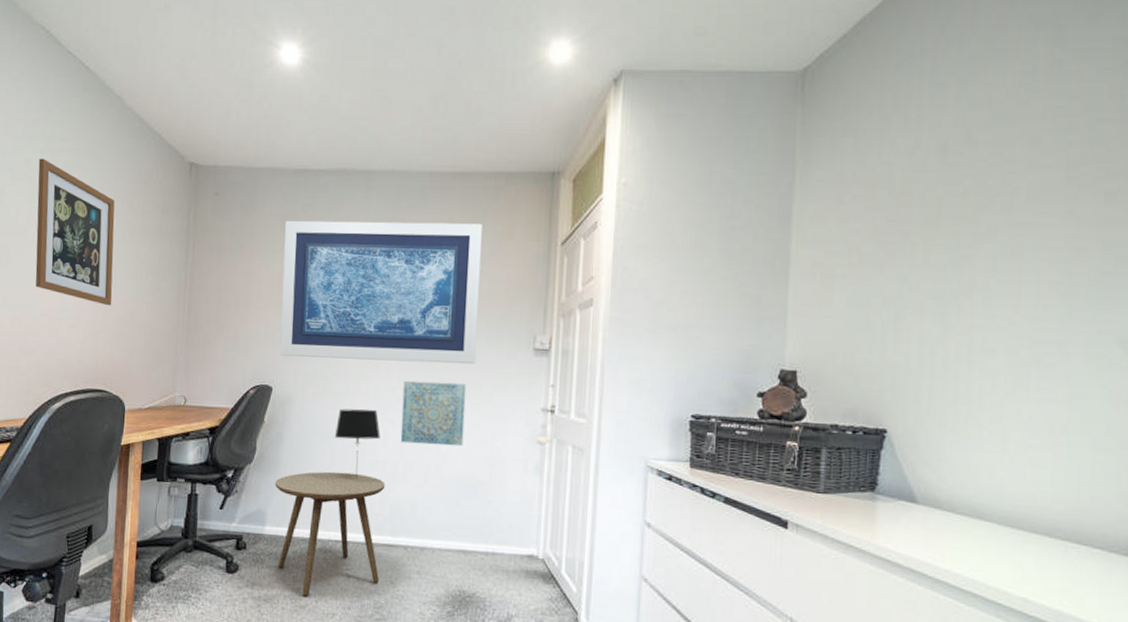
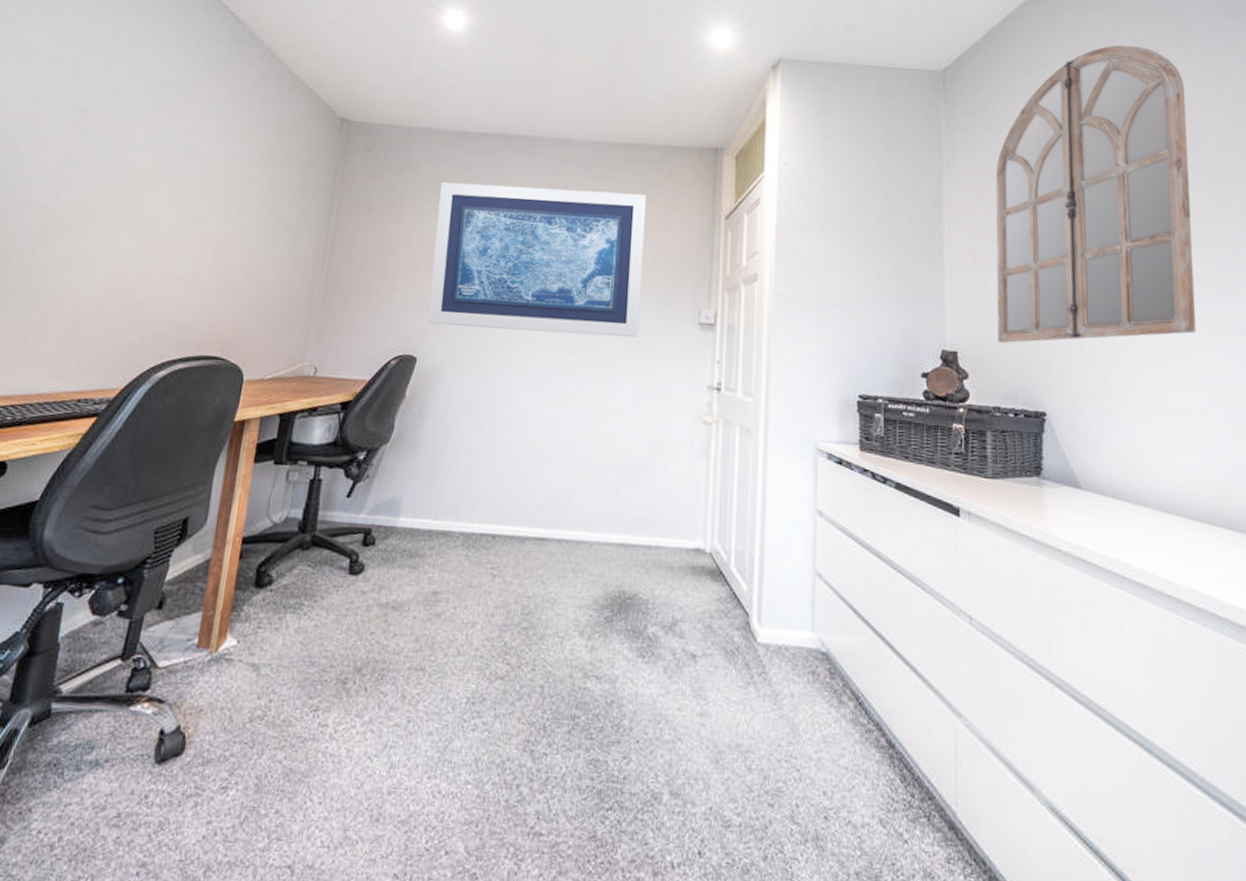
wall art: present [35,158,115,306] -> none [151,104,254,264]
side table: present [274,471,386,597] -> none [411,453,539,603]
table lamp: present [334,408,381,479] -> none [484,383,535,462]
wall art: present [400,380,467,447] -> none [556,353,629,426]
home mirror: none [841,26,1090,361] -> present [995,45,1197,343]

